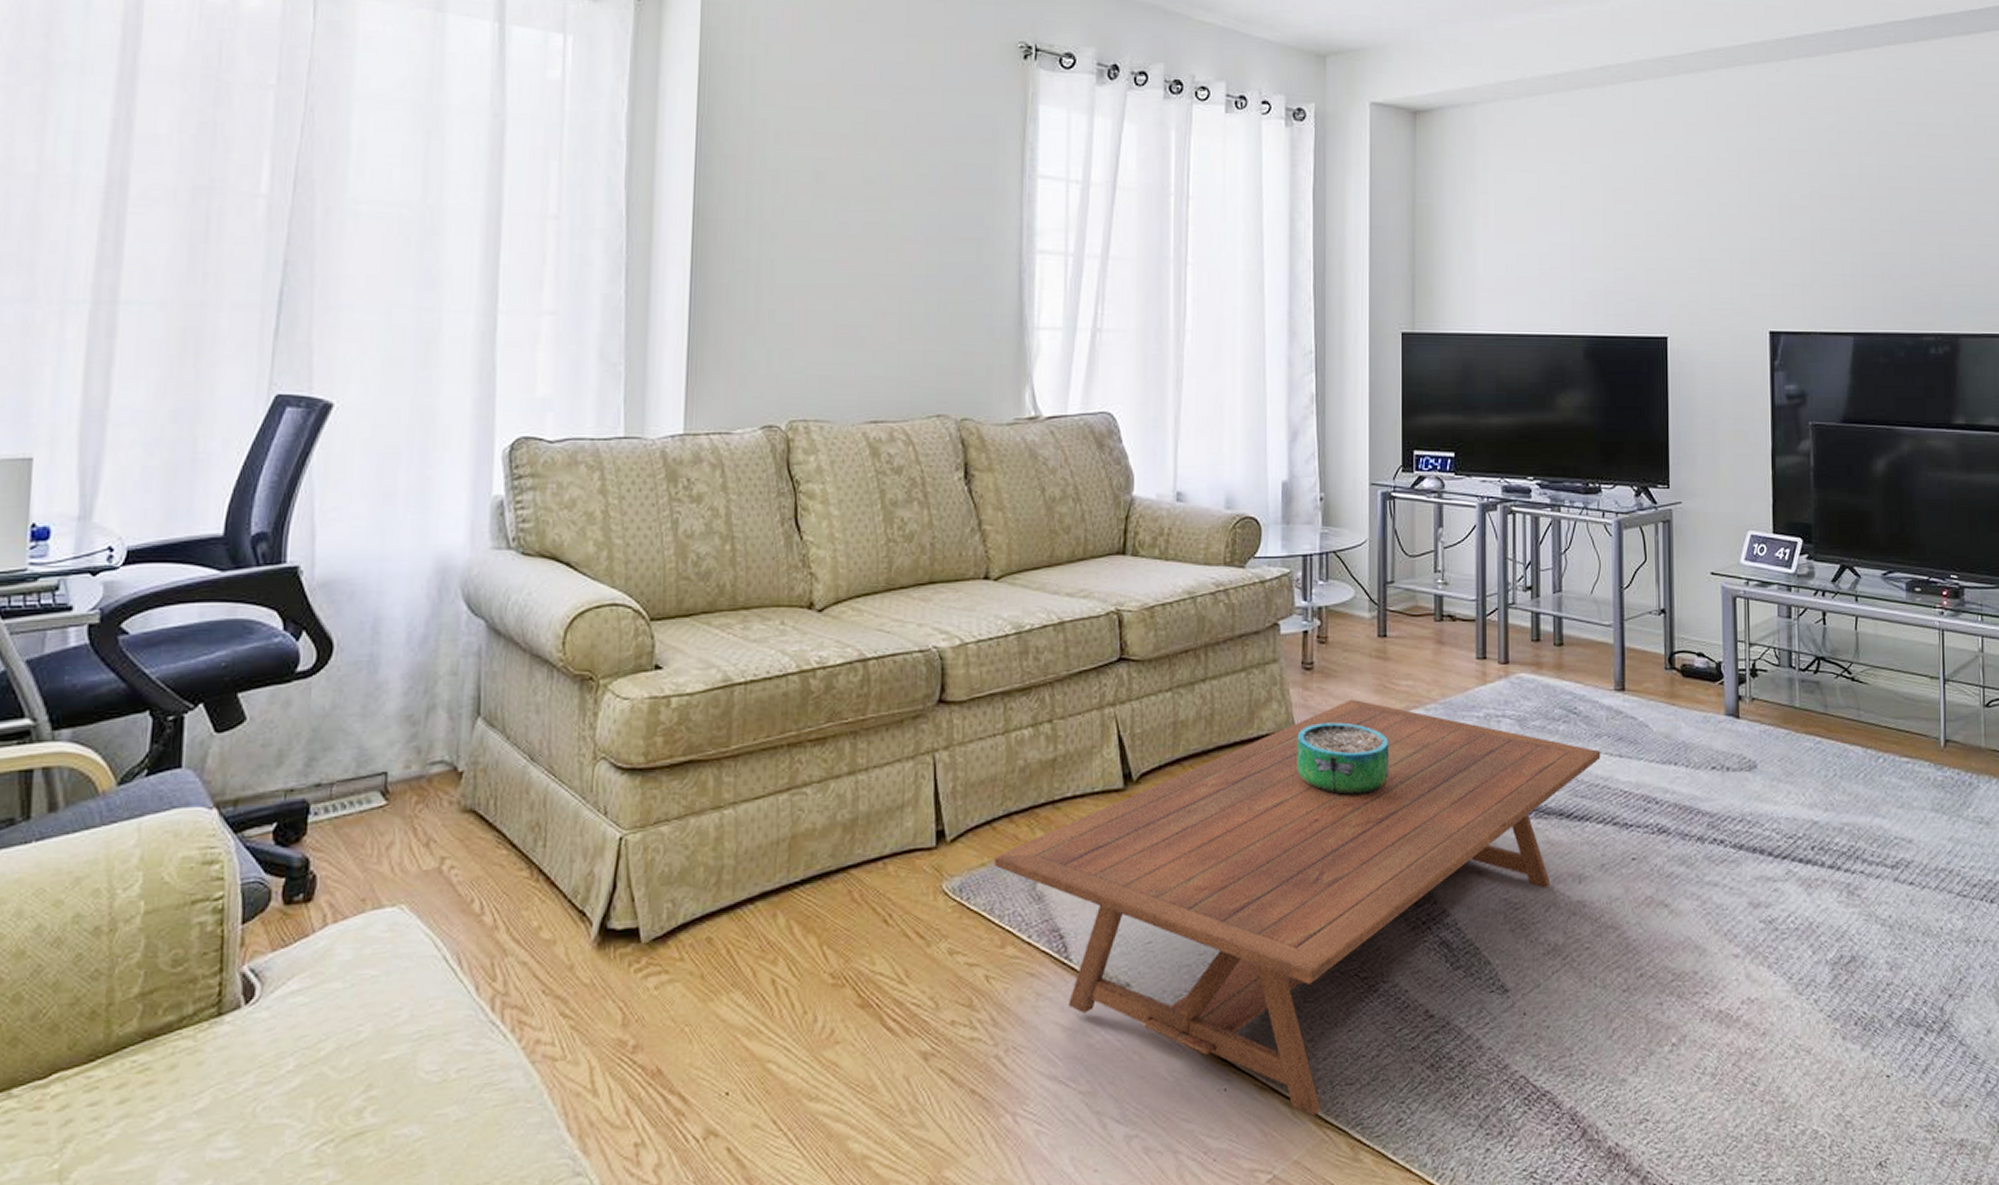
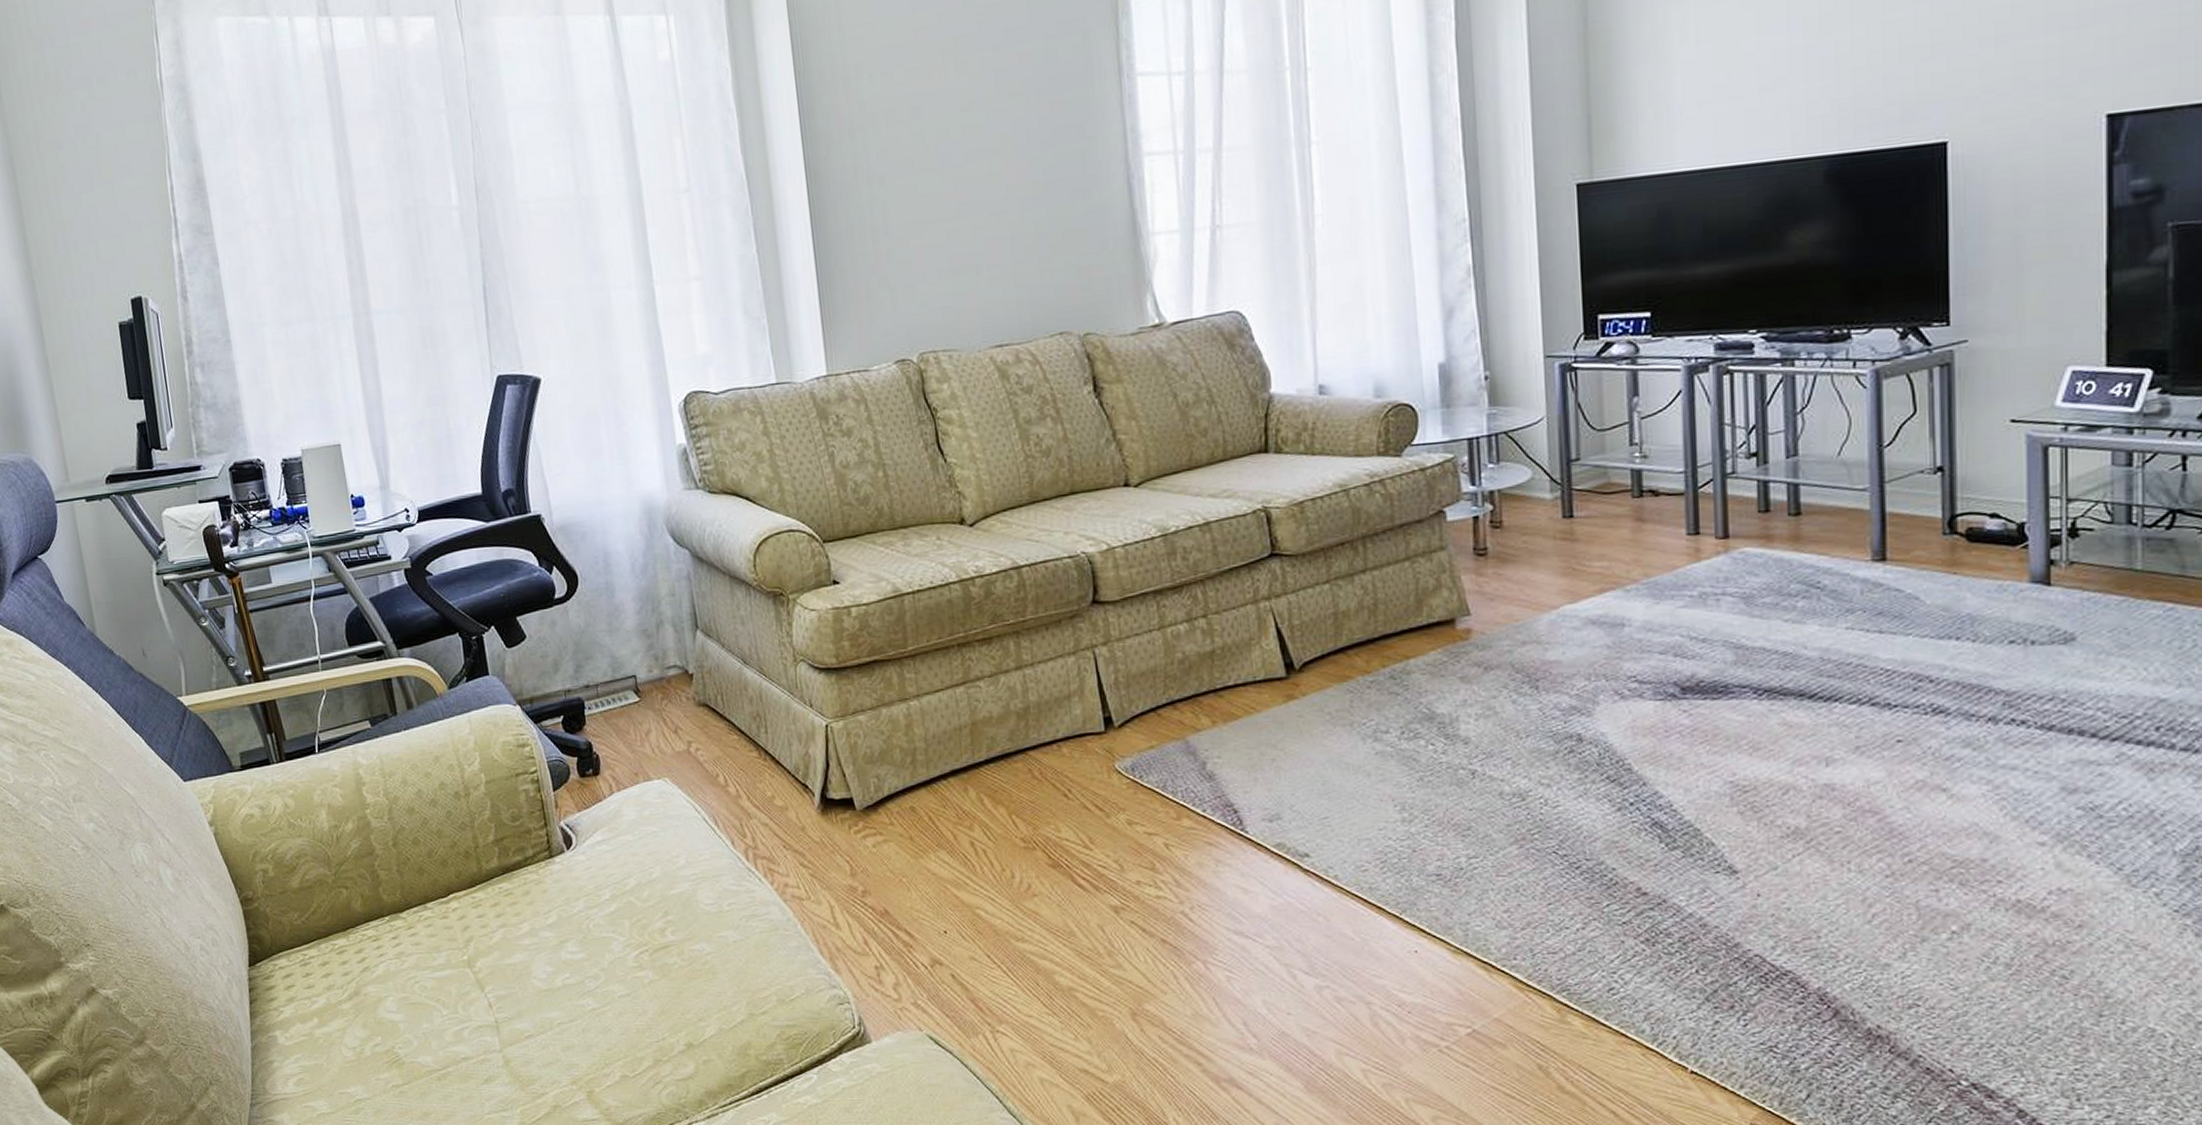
coffee table: present [994,698,1601,1116] -> none [1162,582,1854,980]
decorative bowl: present [1297,722,1390,796] -> none [1472,607,1584,681]

